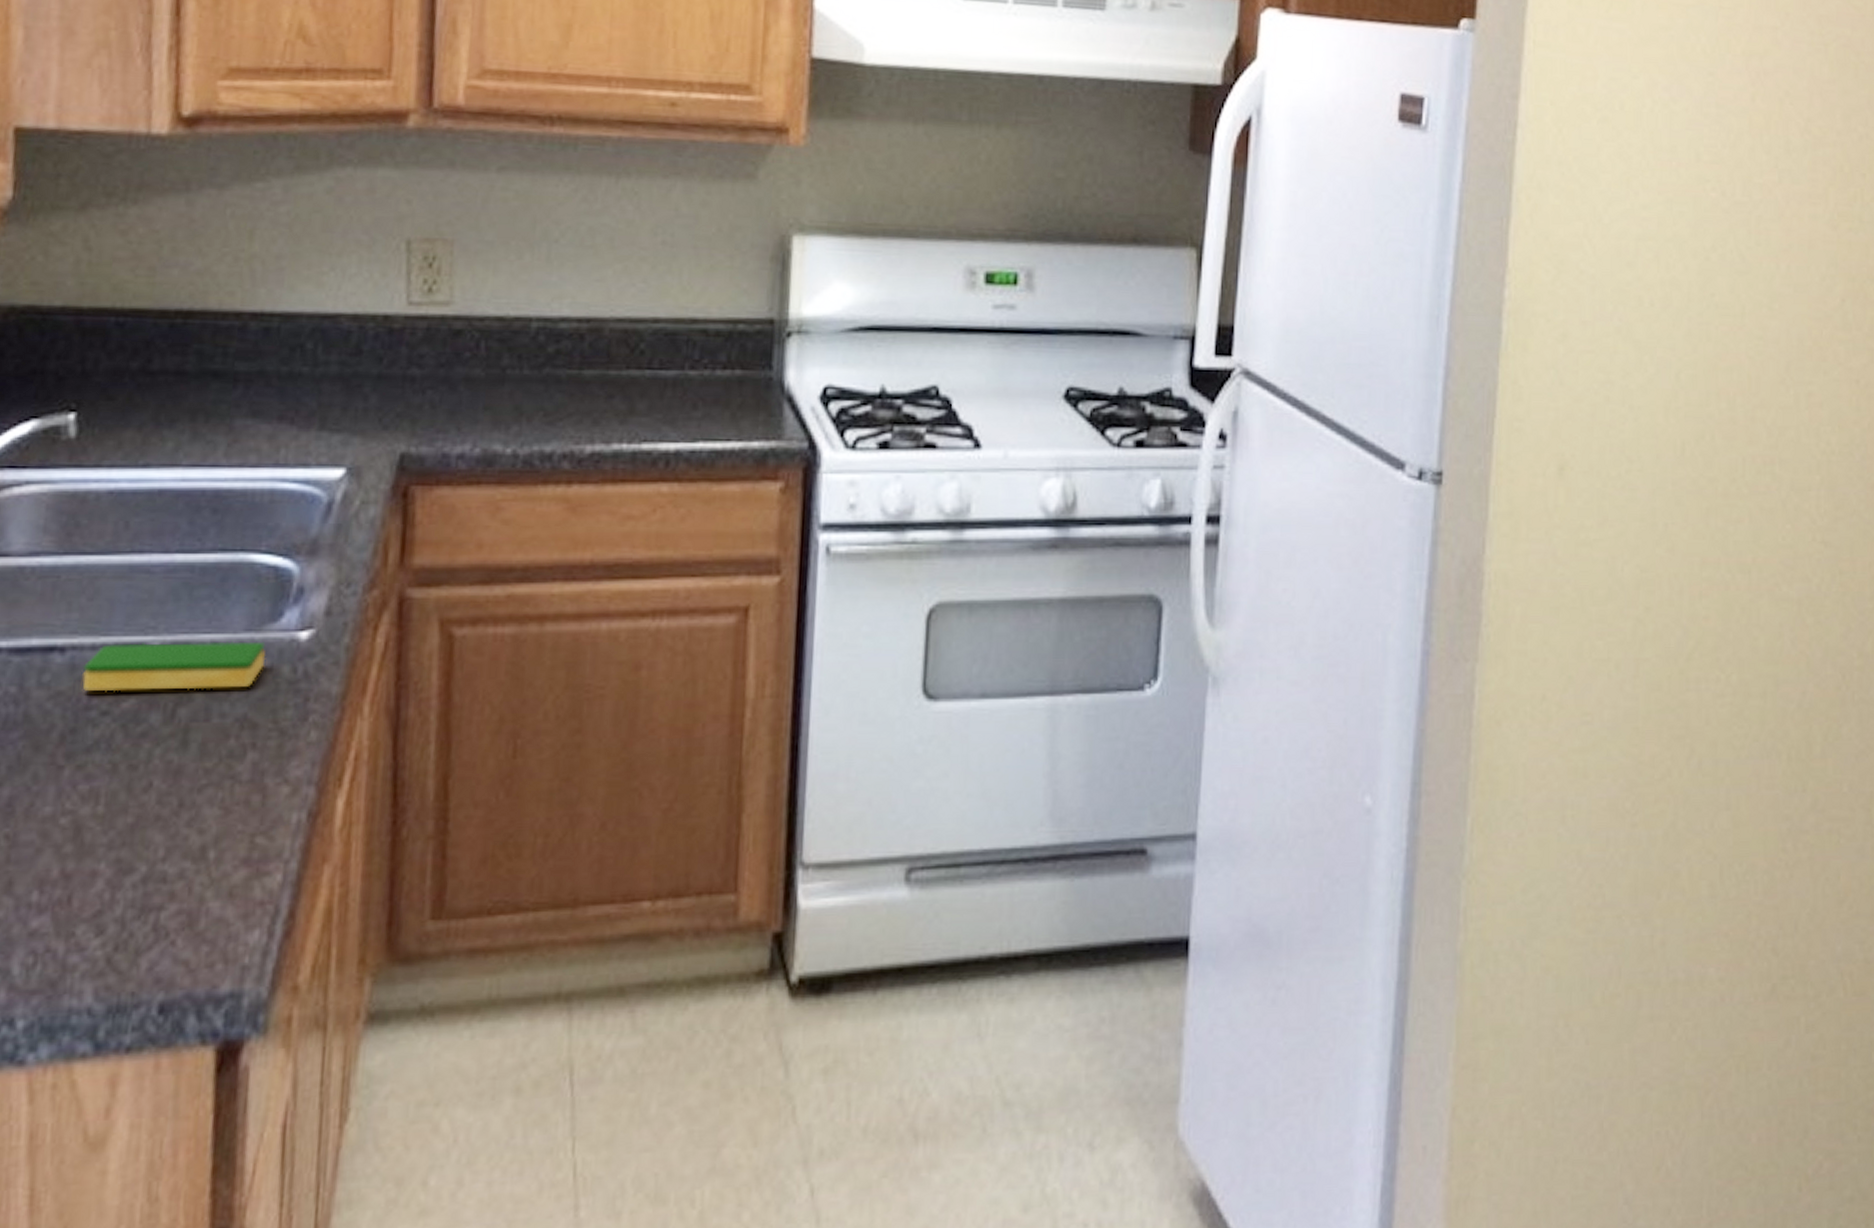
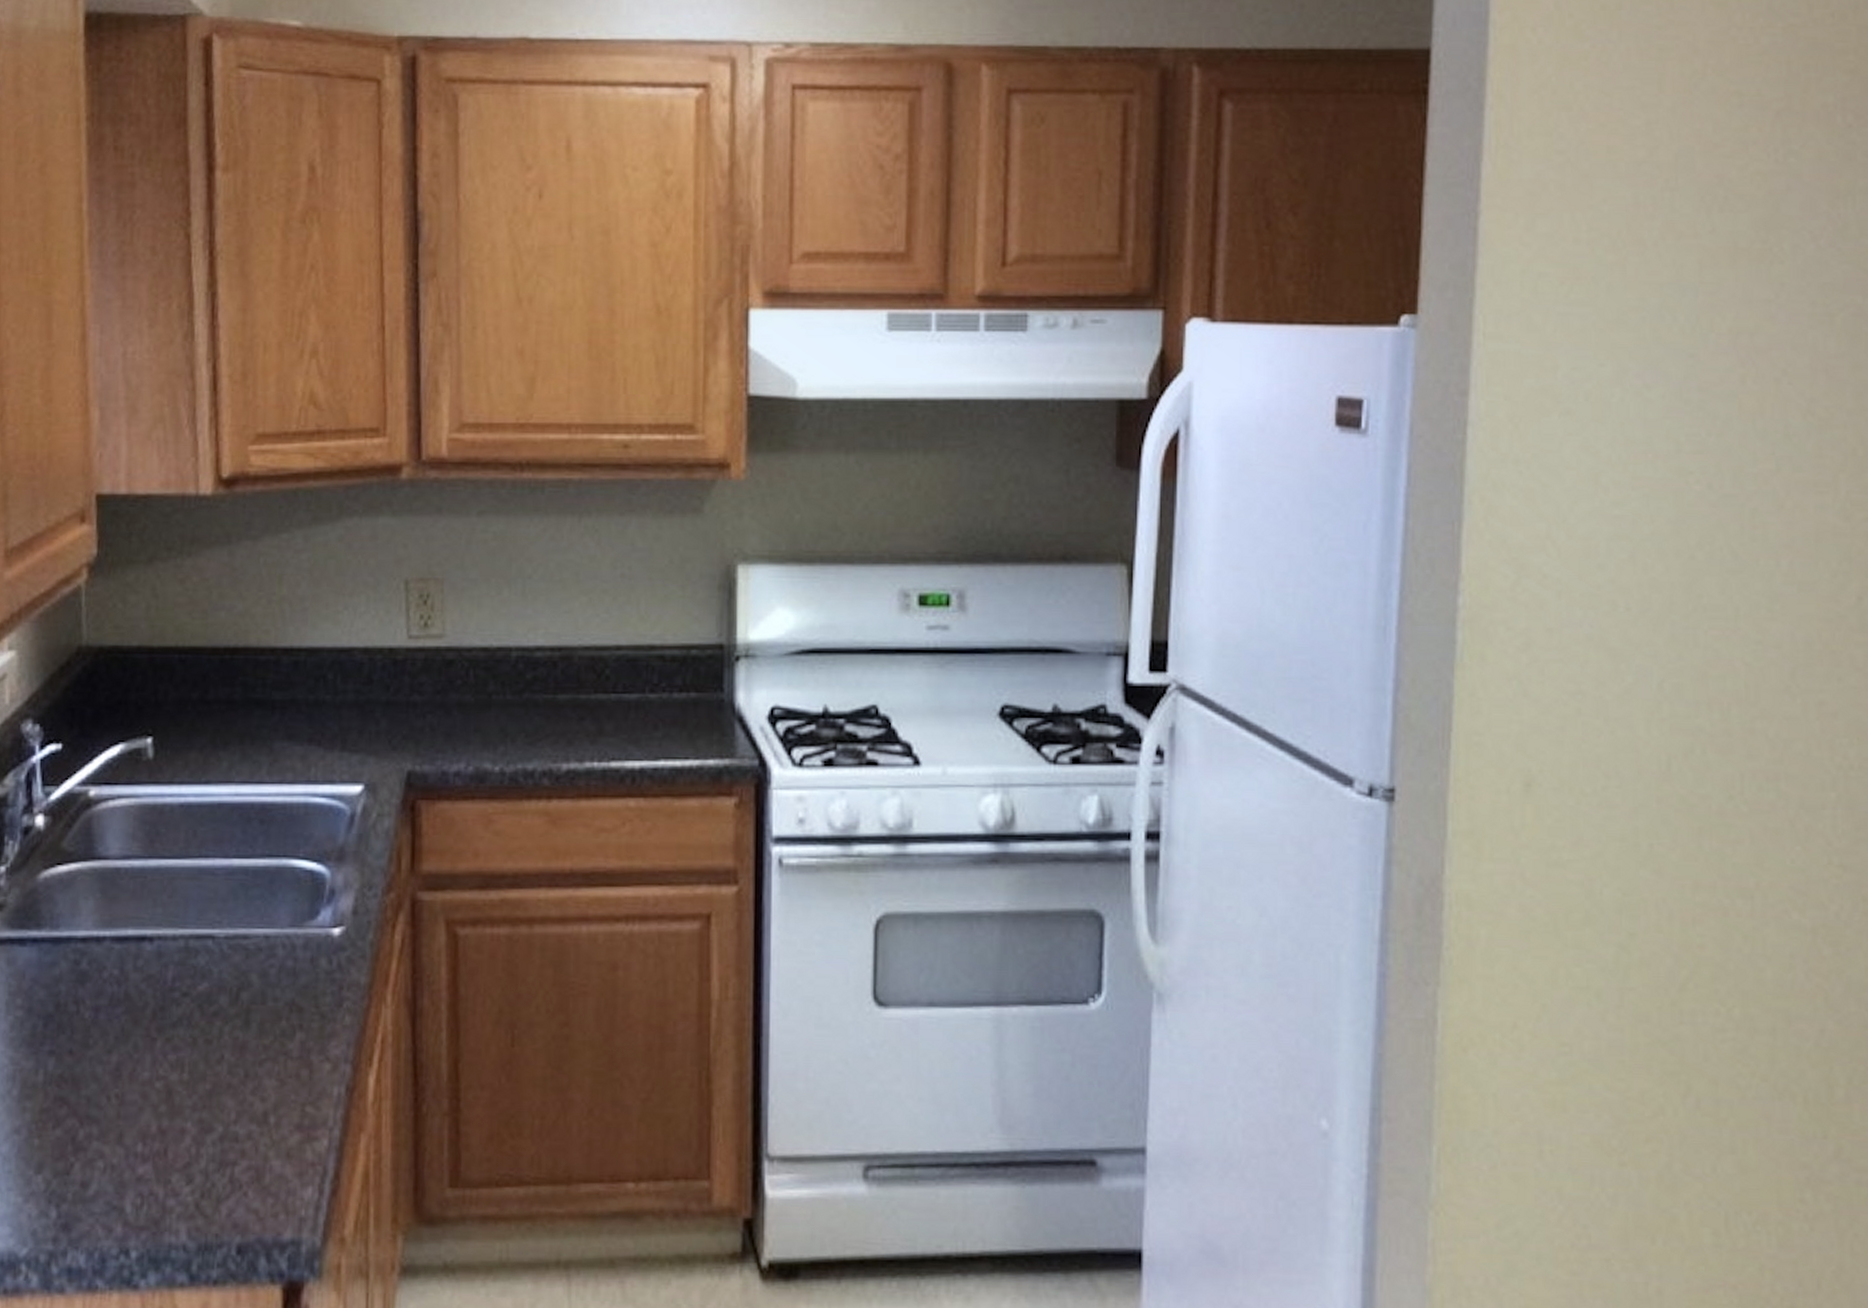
dish sponge: present [82,641,266,692] -> none [166,935,307,977]

